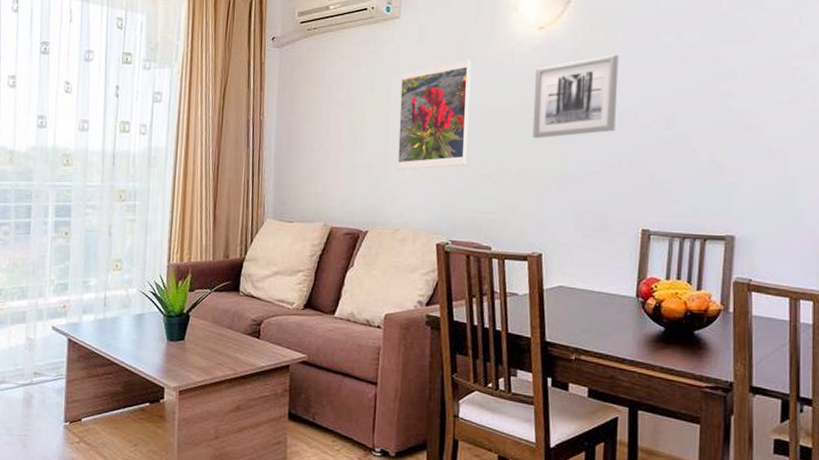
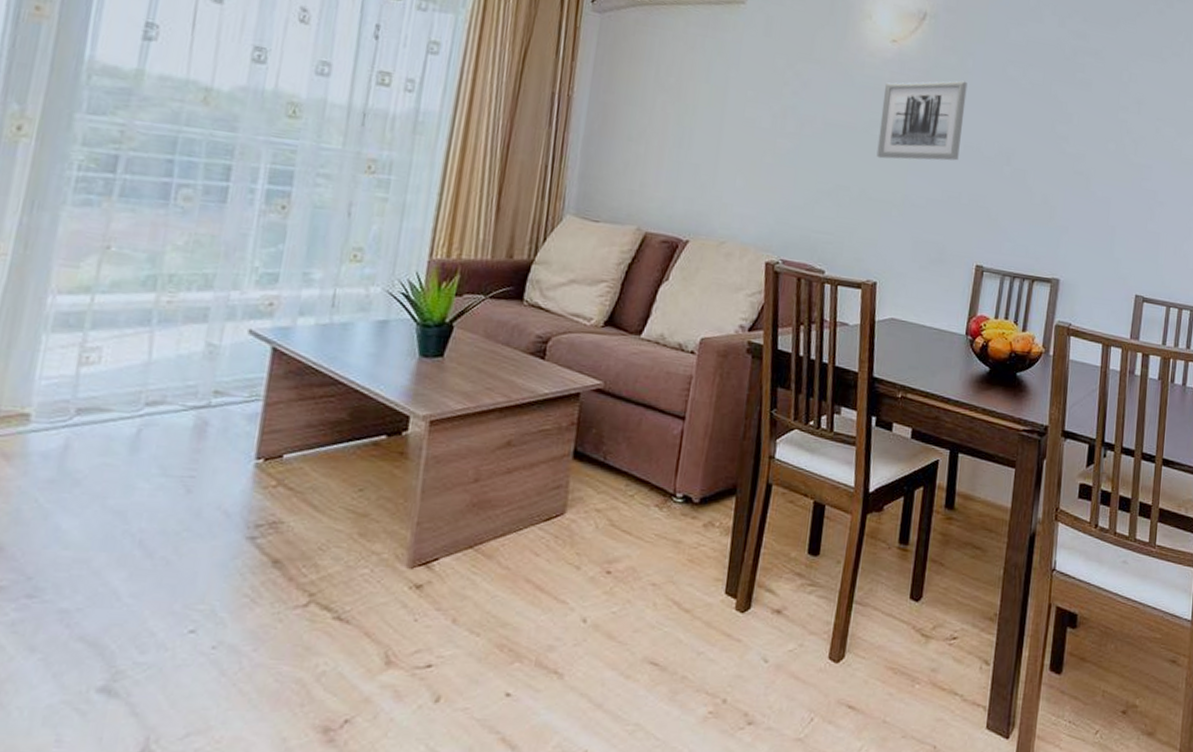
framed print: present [397,59,472,171] -> none [729,61,820,179]

